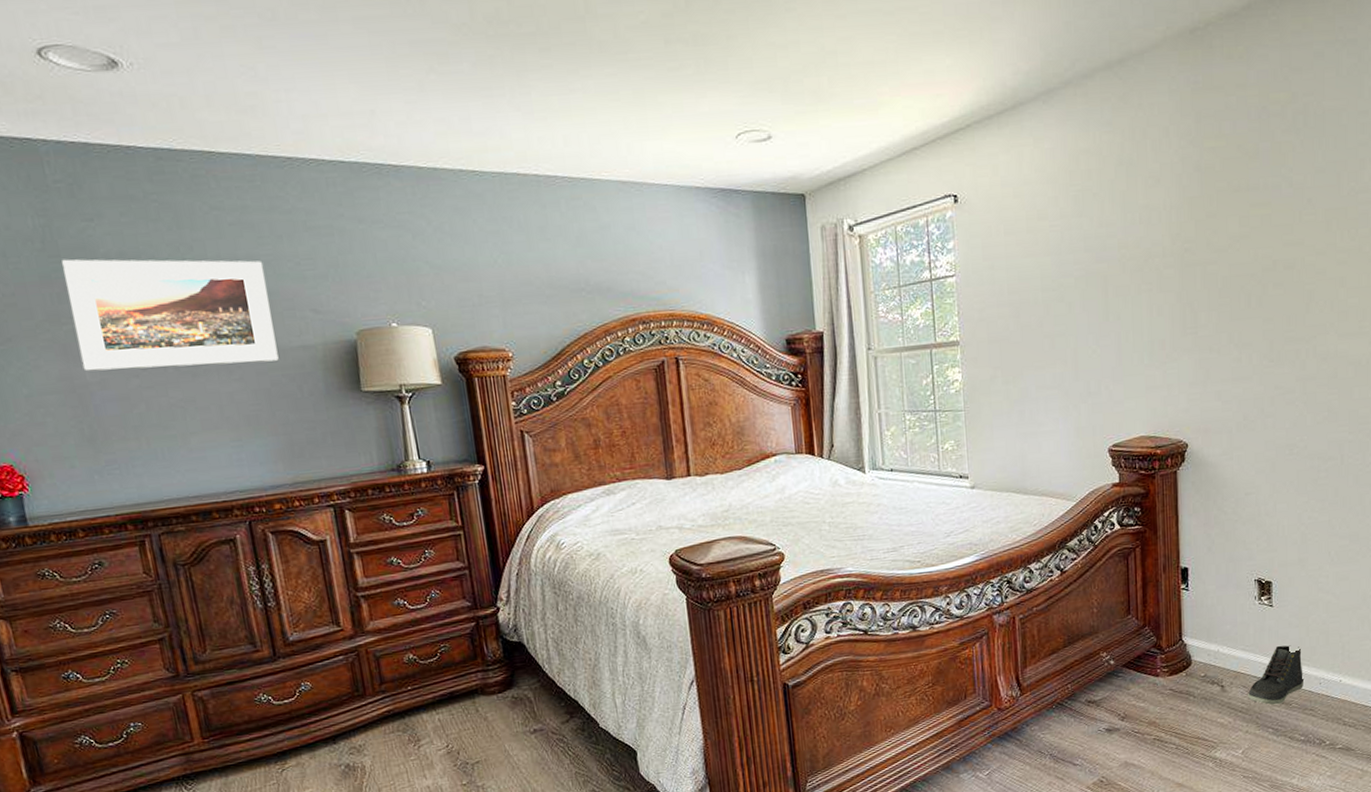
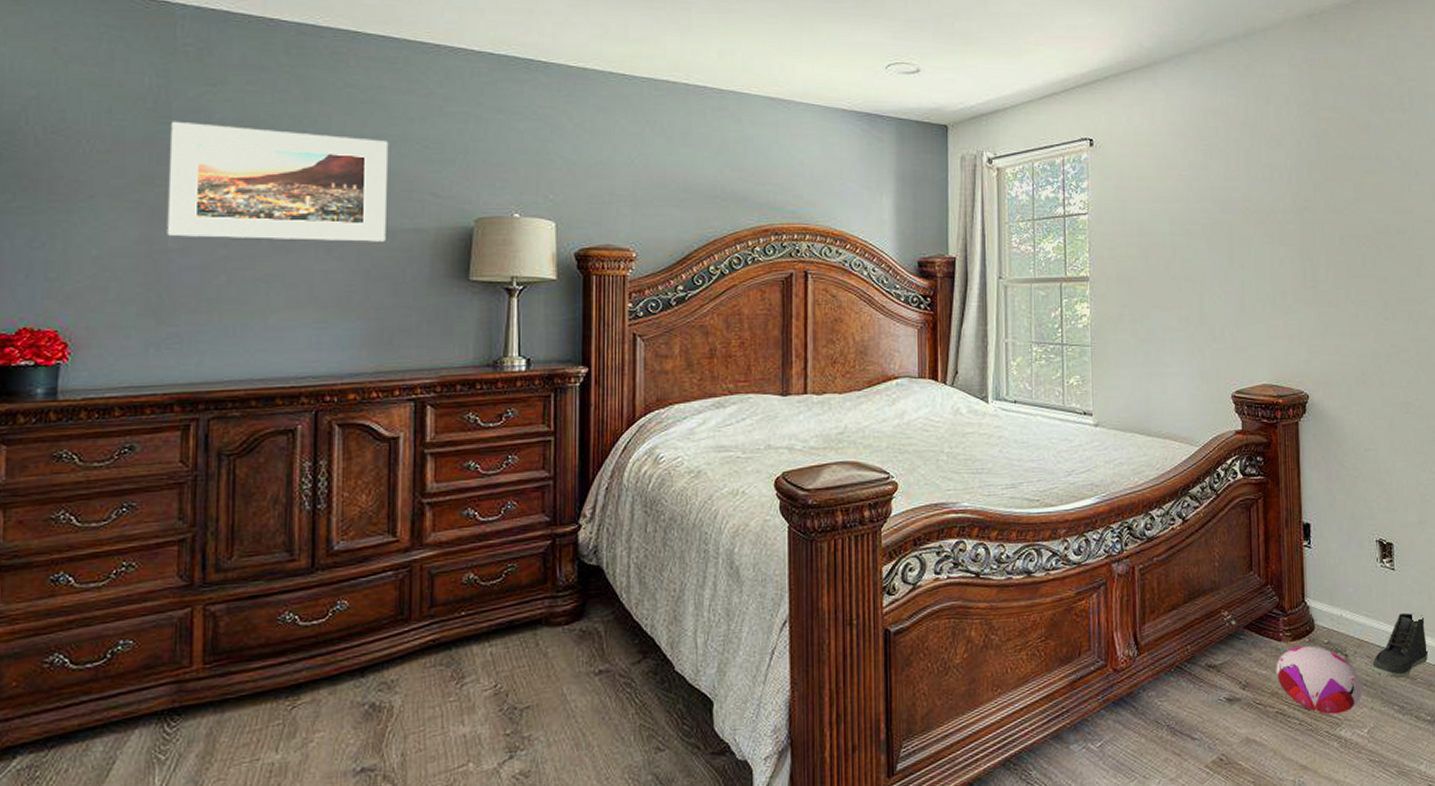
plush toy: none [1153,679,1238,739] -> present [1276,646,1363,715]

